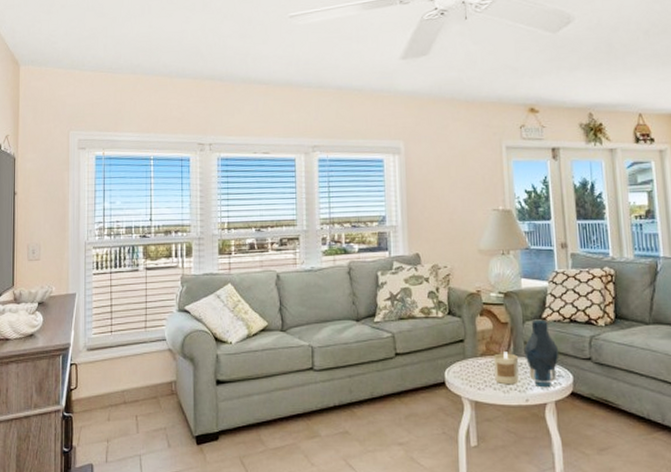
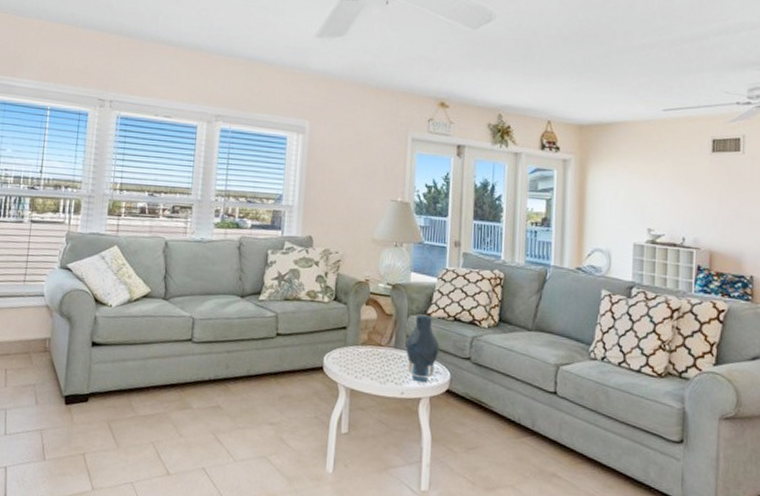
candle: present [494,352,519,385] -> none [373,343,399,377]

